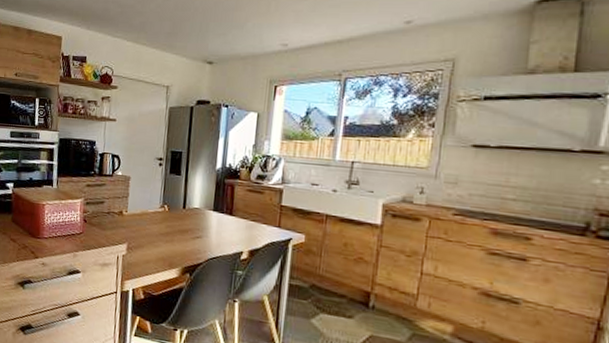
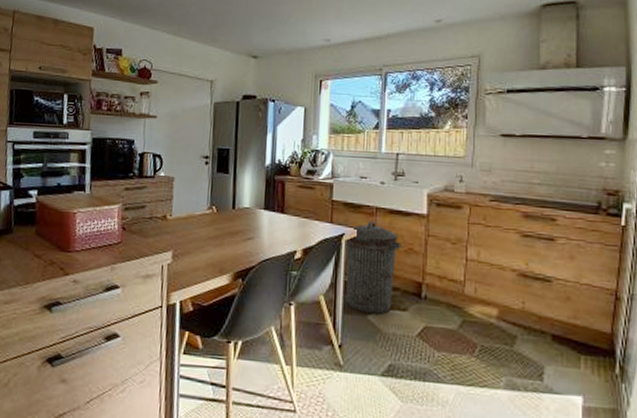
trash can: none [290,228,351,319] -> present [345,222,402,314]

